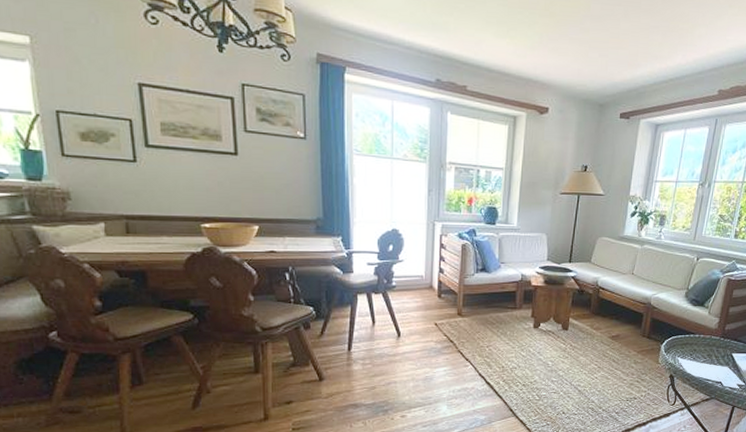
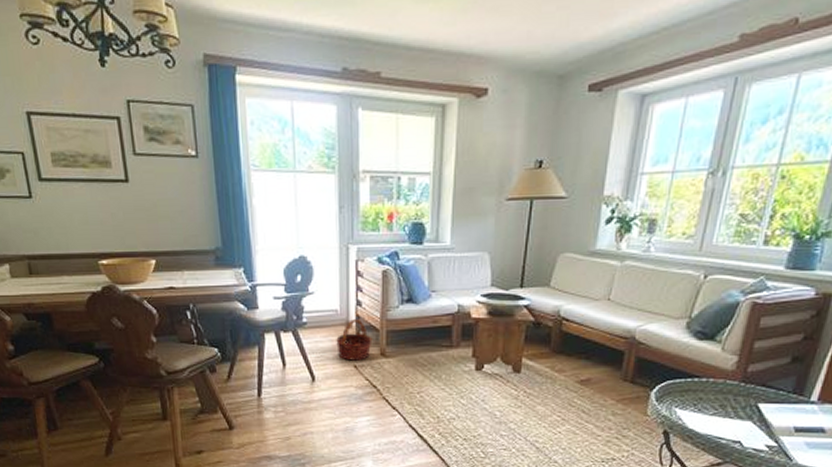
basket: none [420,284,451,319] -> present [336,319,373,361]

